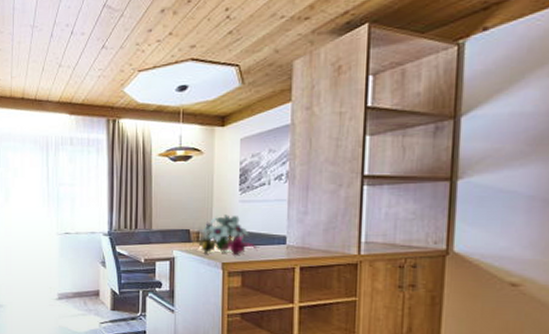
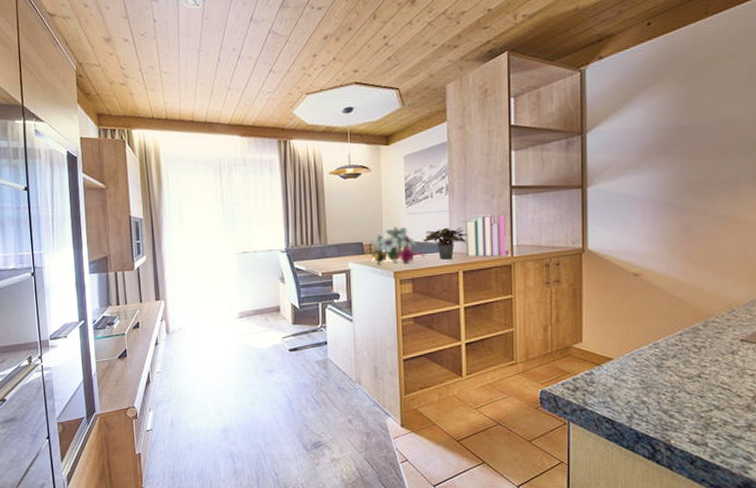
potted plant: none [255,218,309,253] -> present [422,227,468,260]
books: none [305,206,355,253] -> present [465,214,509,257]

